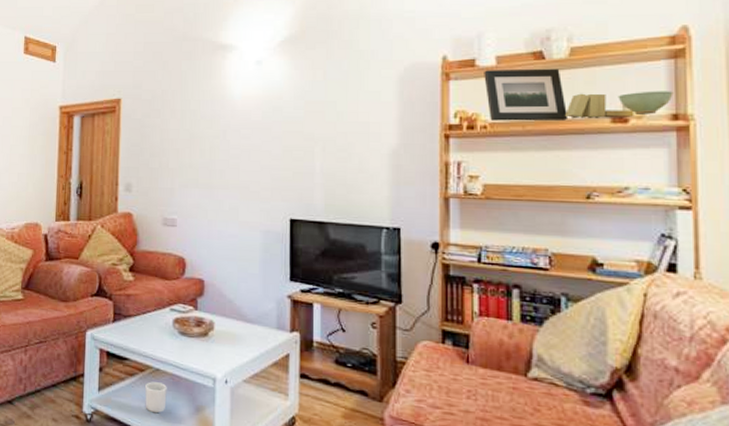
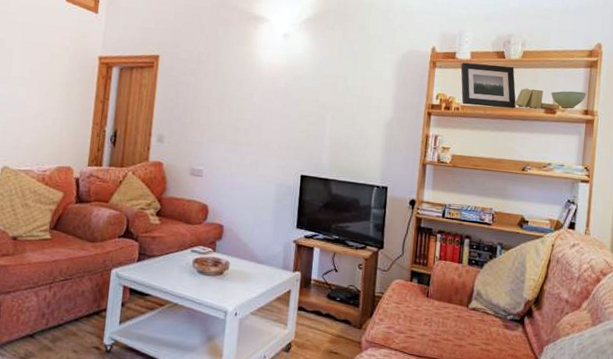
mug: present [145,382,167,413] -> none [162,315,183,343]

